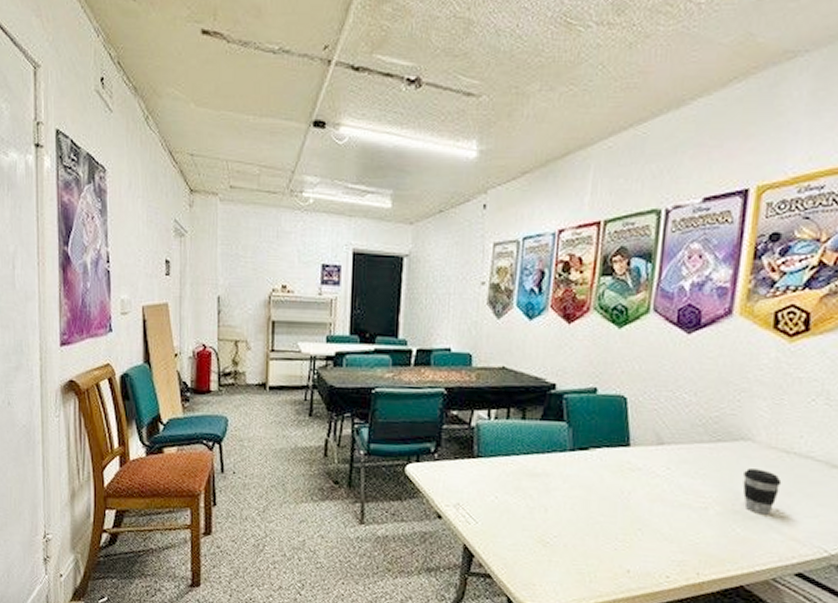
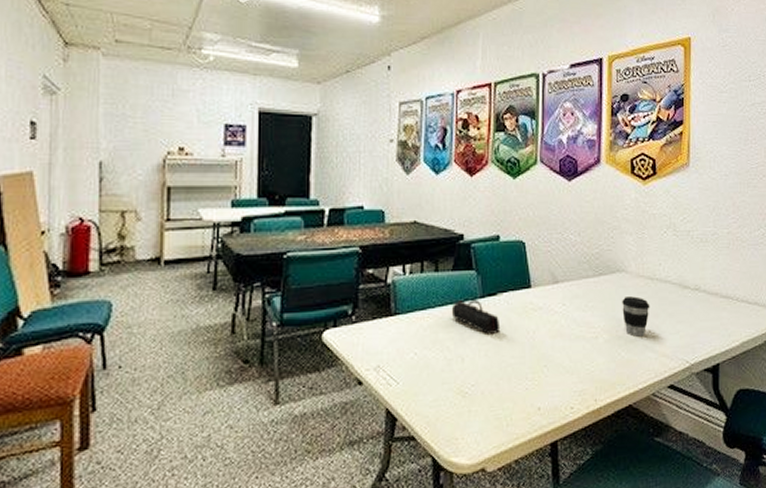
pencil case: none [536,451,591,489] -> present [451,300,501,334]

